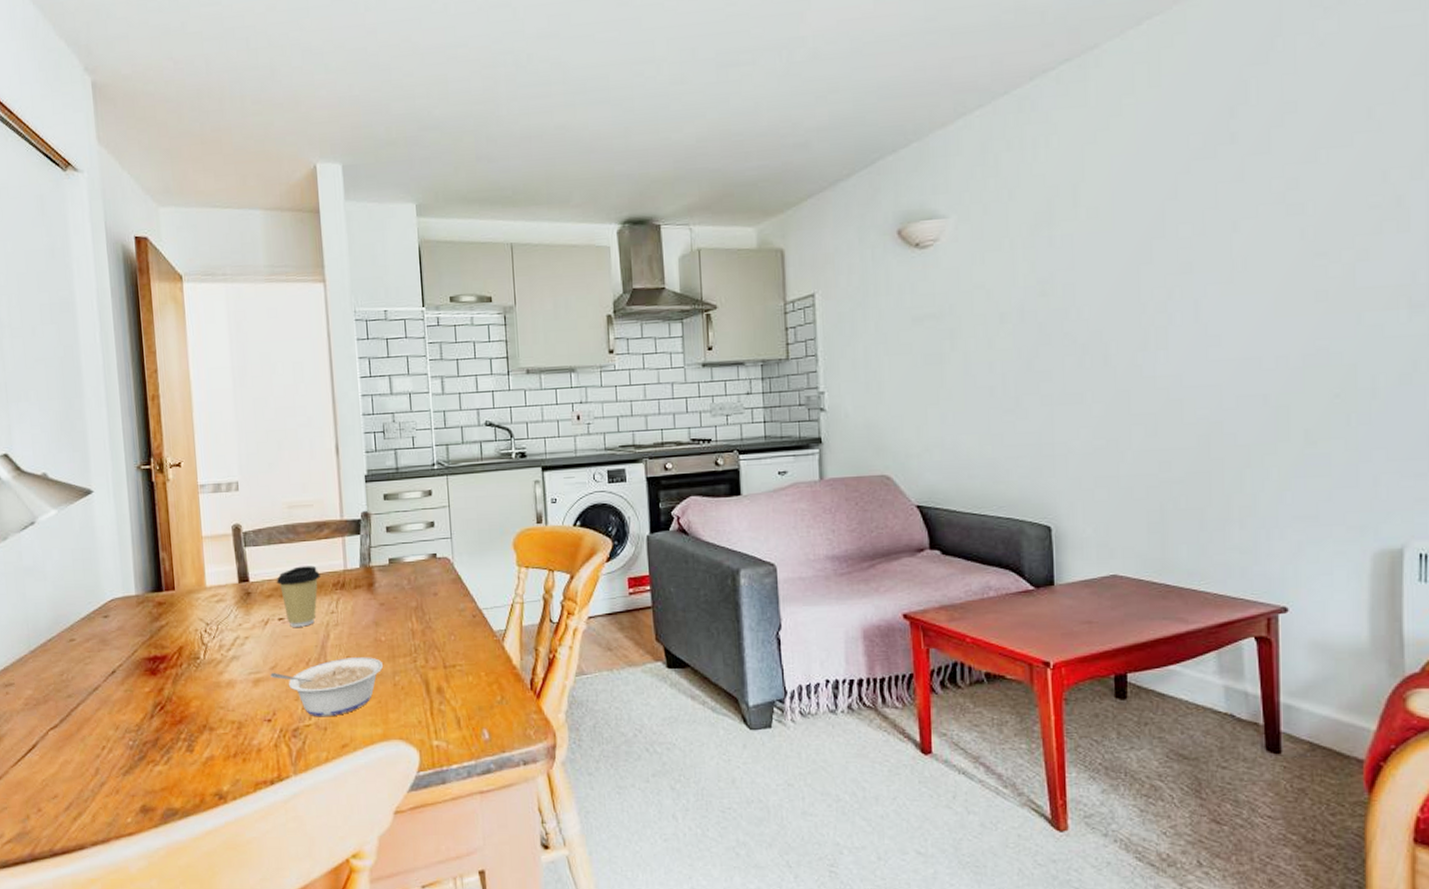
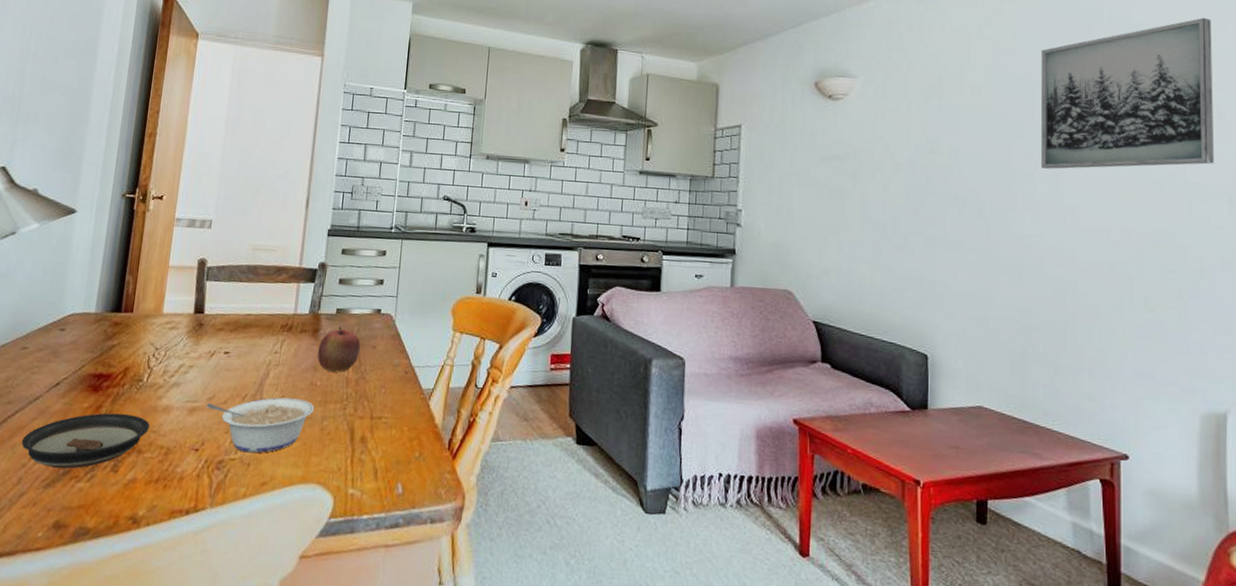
saucer: none [90,694,216,754] -> present [21,413,150,469]
coffee cup: present [276,565,320,627] -> none [229,305,271,363]
apple: none [376,577,421,625] -> present [317,326,361,372]
wall art: none [1171,78,1390,295] -> present [1040,17,1214,169]

